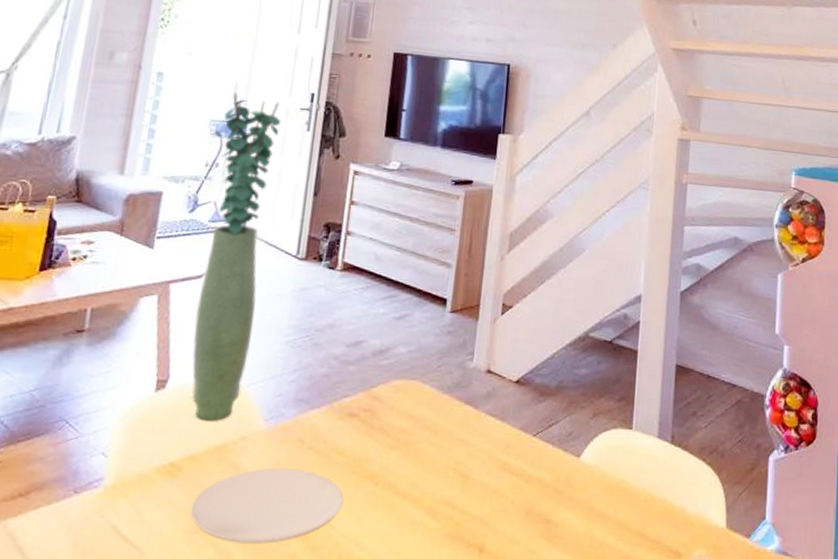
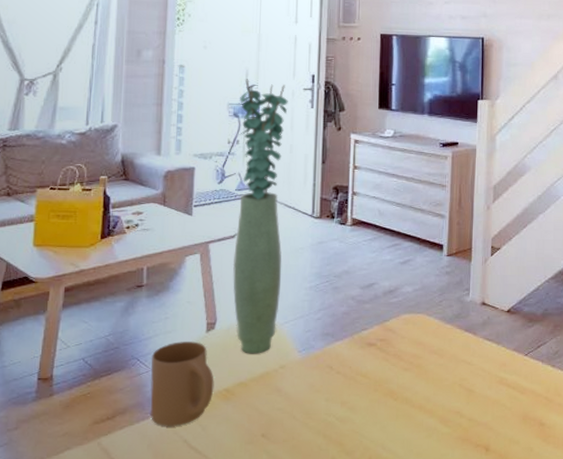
cup: none [73,401,159,509] -> present [150,341,214,427]
plate: present [190,468,344,544] -> none [245,390,369,450]

